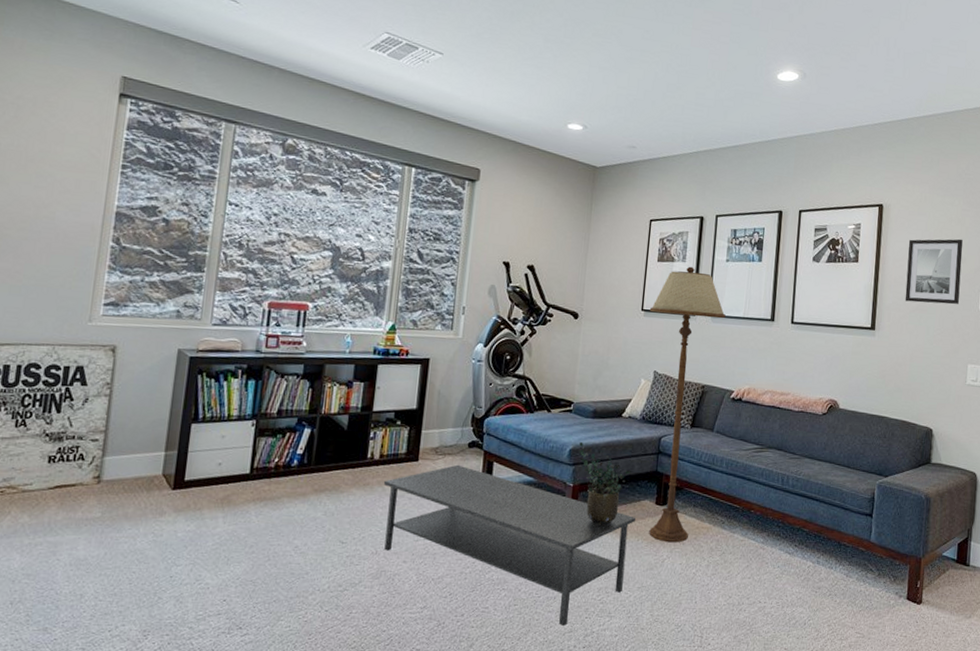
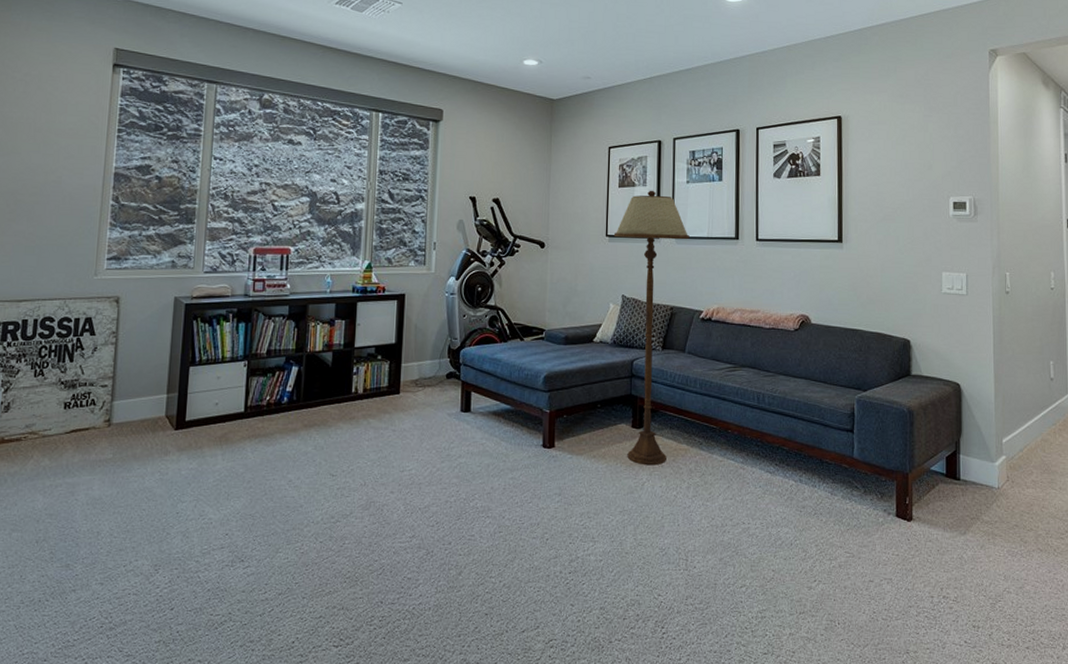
coffee table: present [384,464,635,626] -> none [369,395,613,552]
potted plant: present [579,442,631,525] -> none [553,369,606,449]
wall art: present [905,239,963,305] -> none [870,145,929,212]

